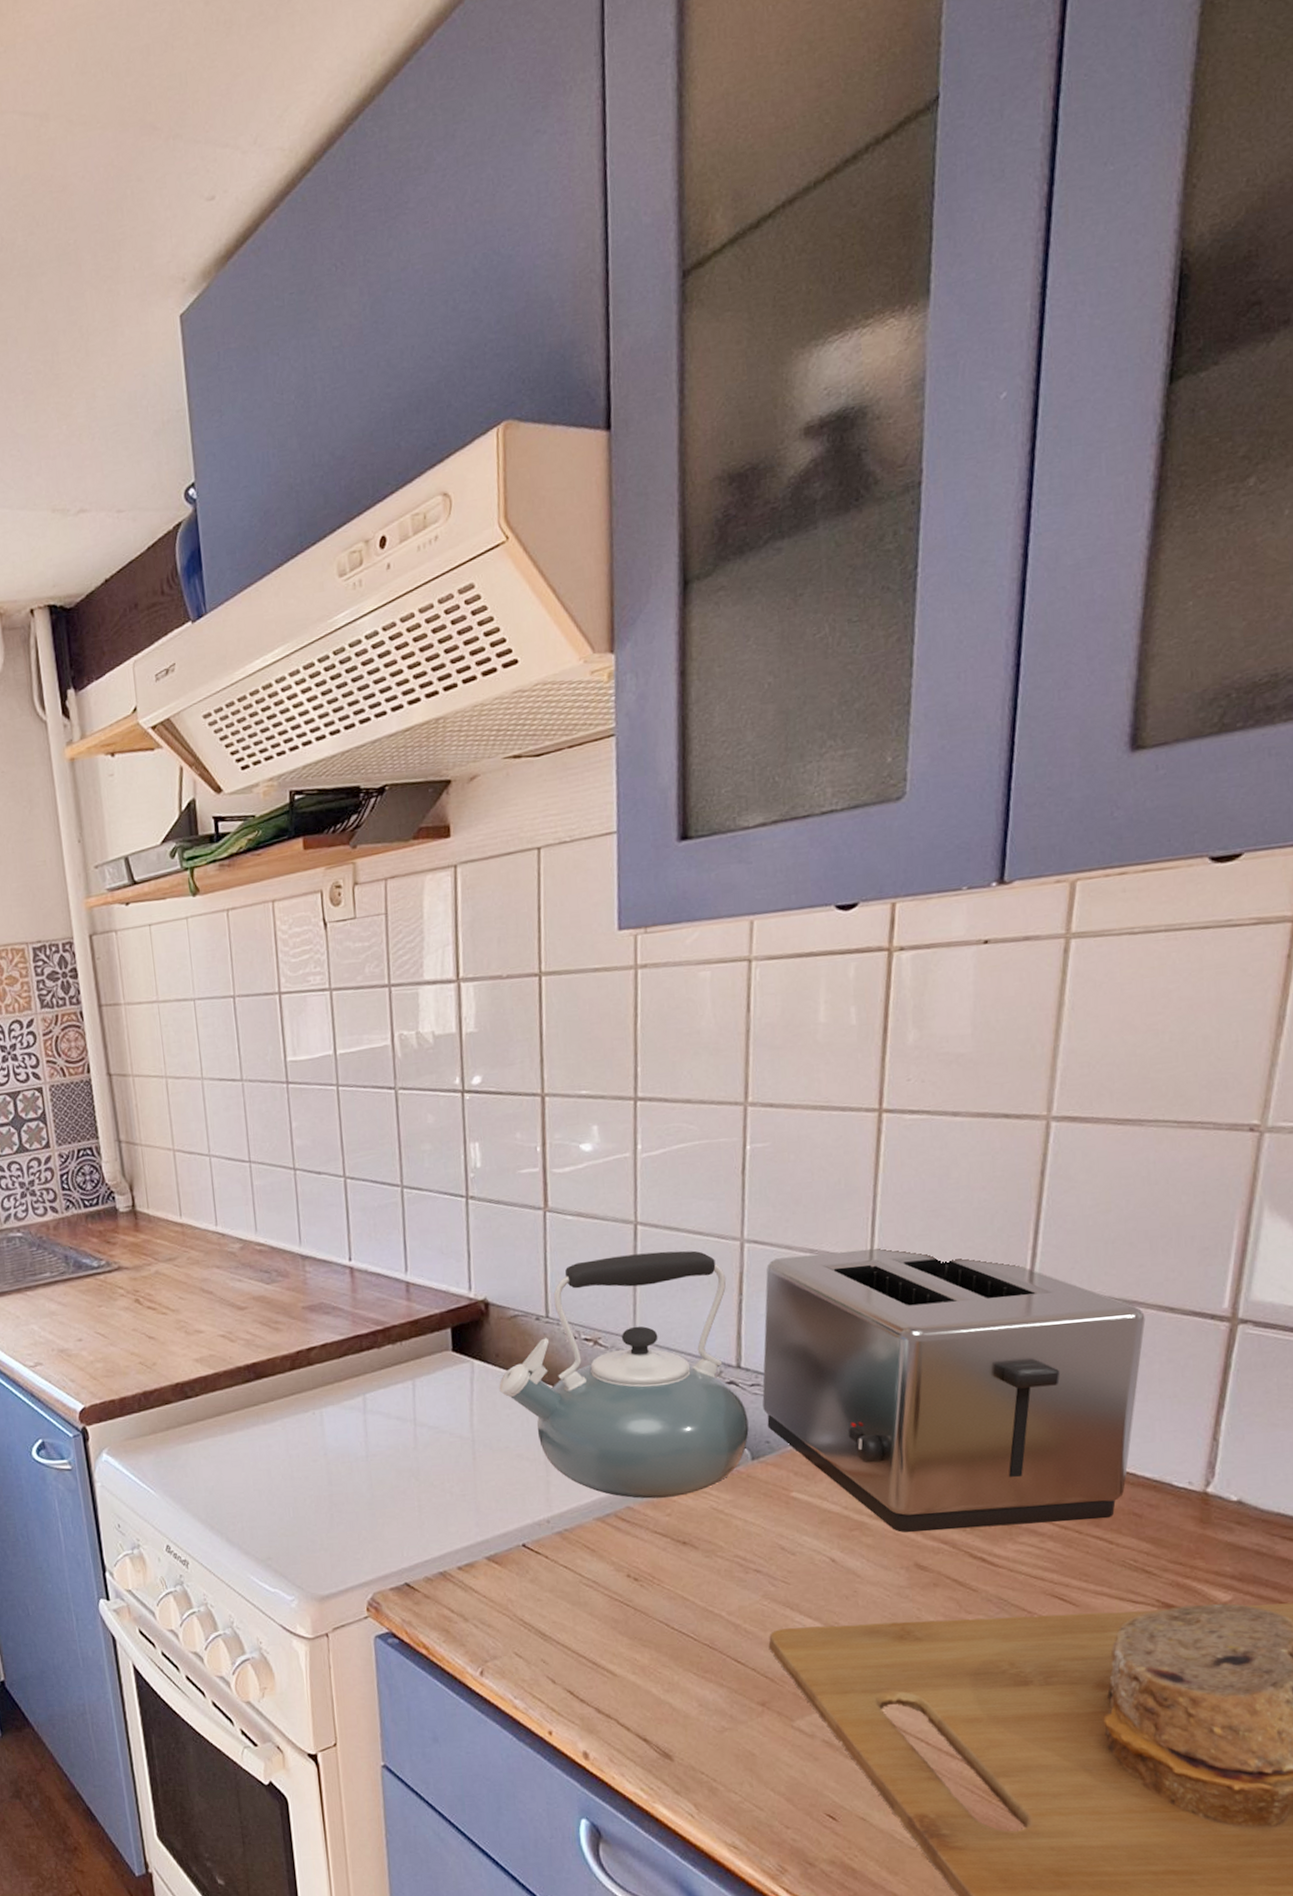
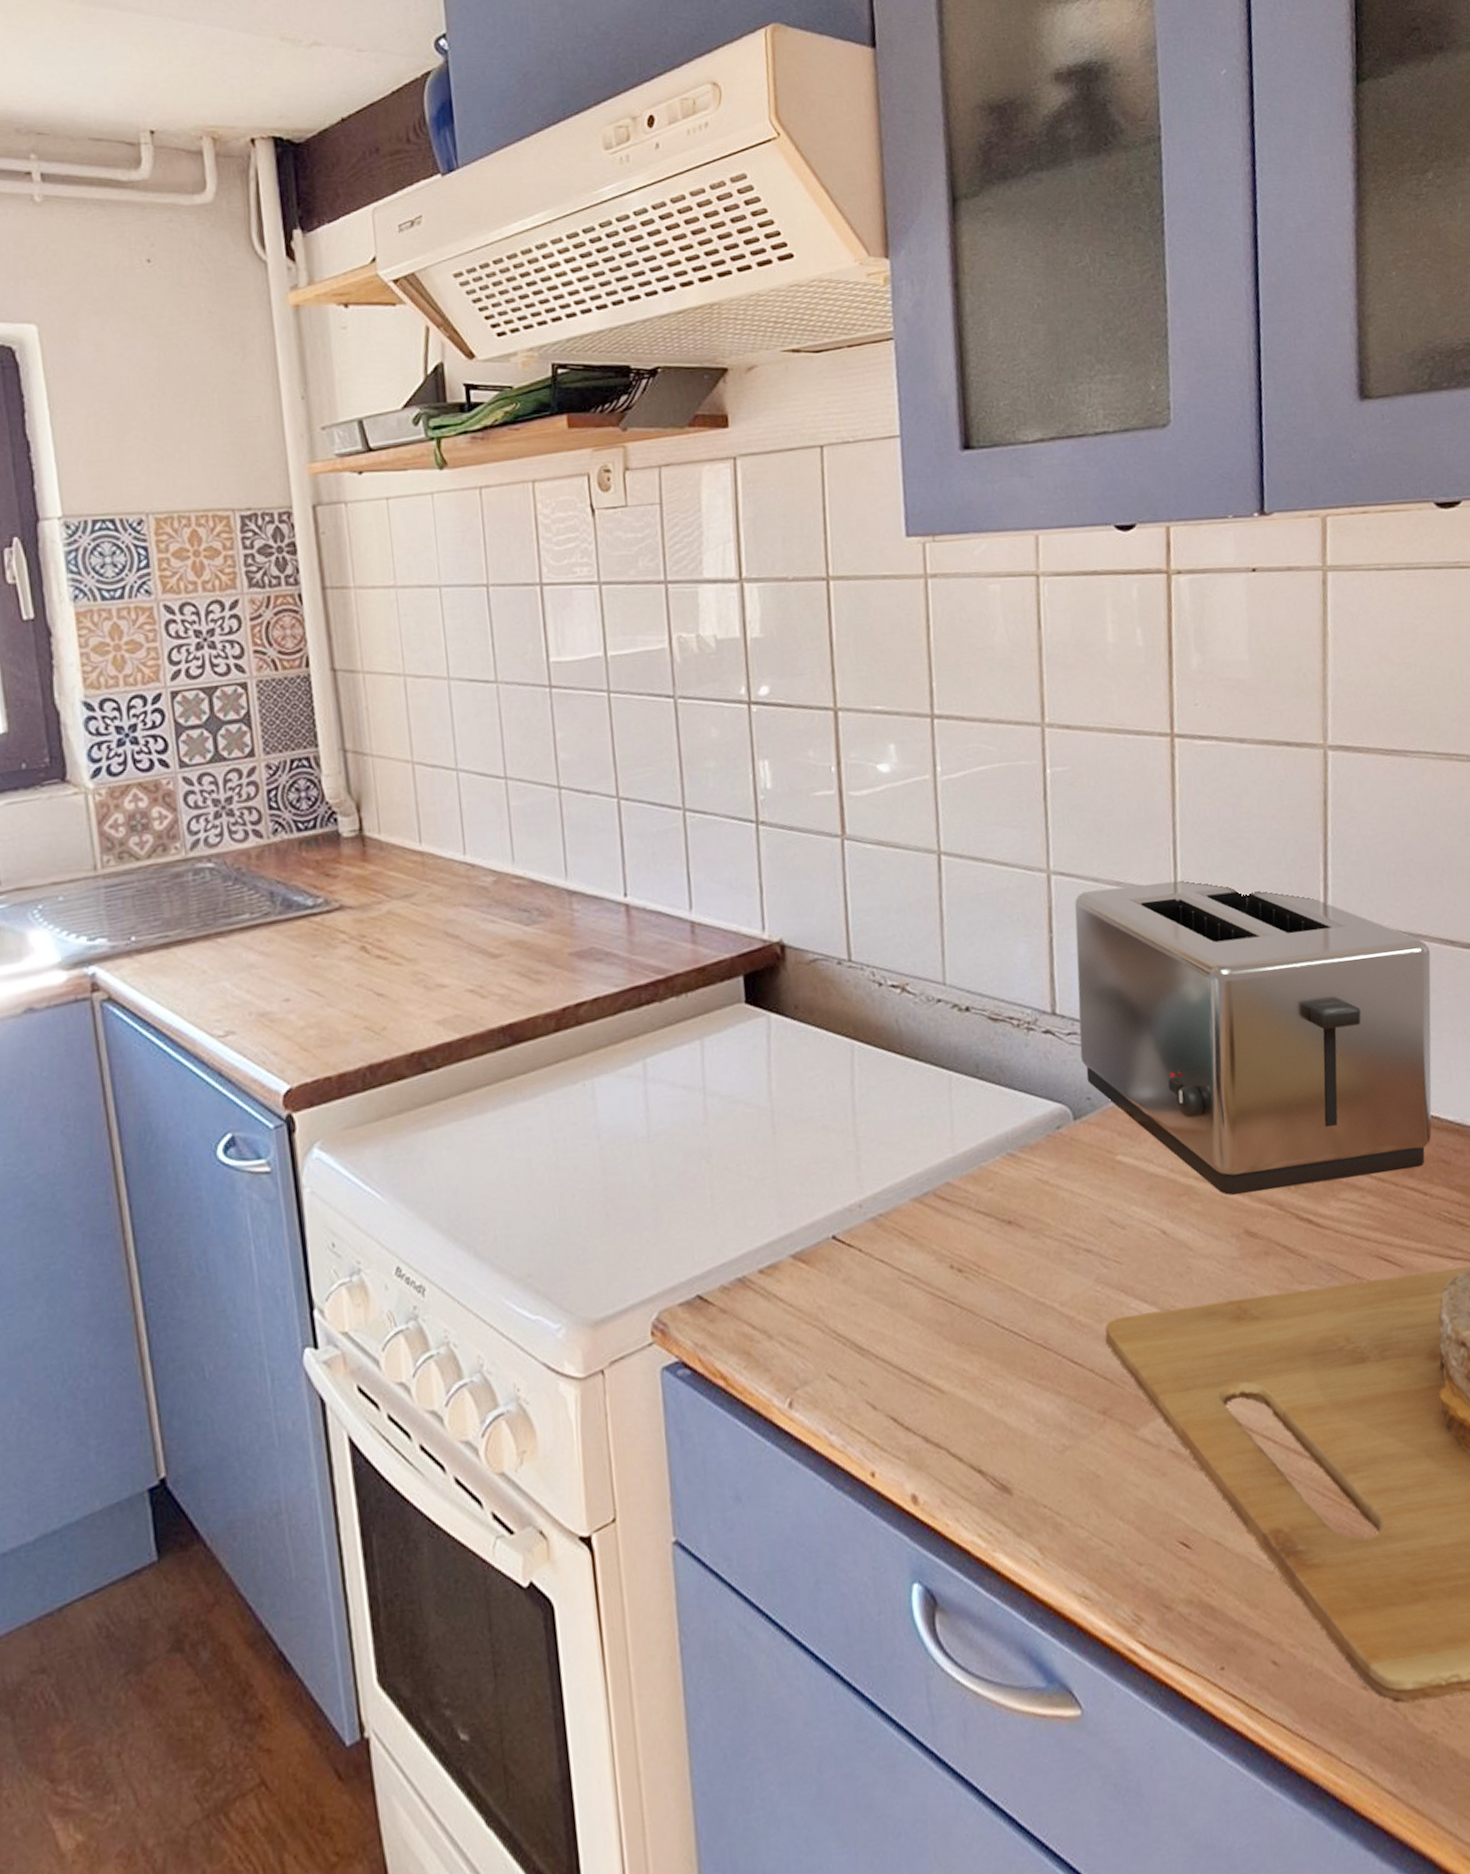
kettle: present [499,1250,749,1499] -> none [799,883,1069,1172]

